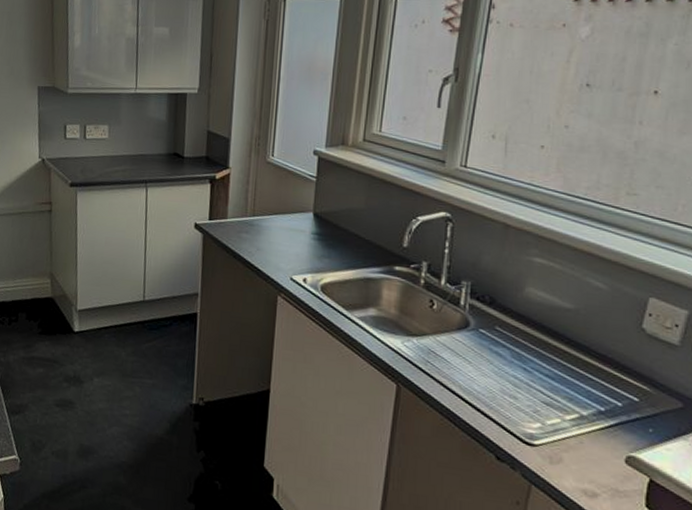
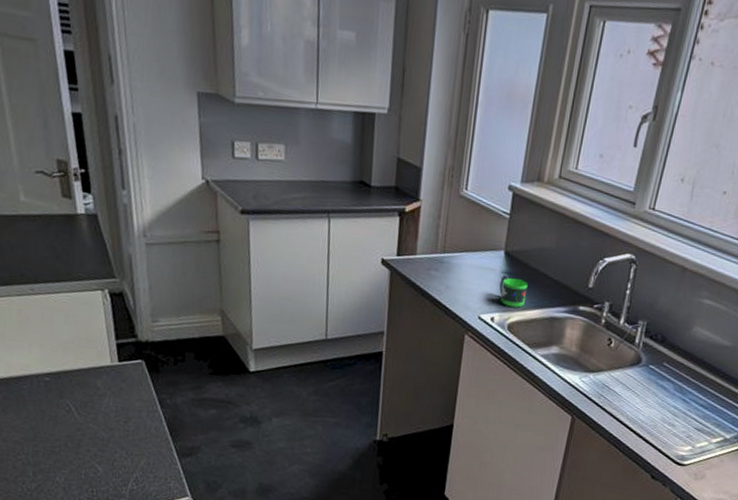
mug: none [310,236,339,268] -> present [499,275,528,308]

